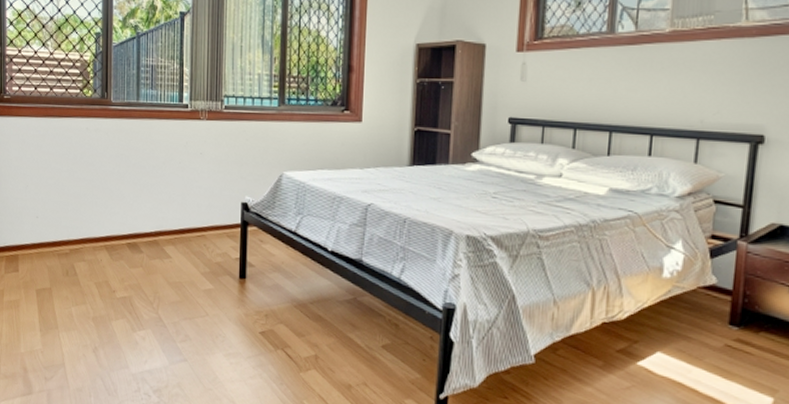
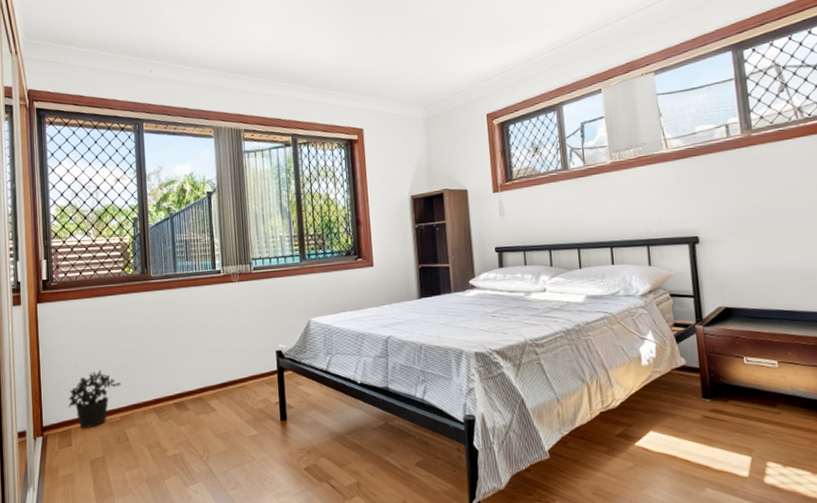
potted plant: none [16,196,72,256] -> present [67,369,121,428]

